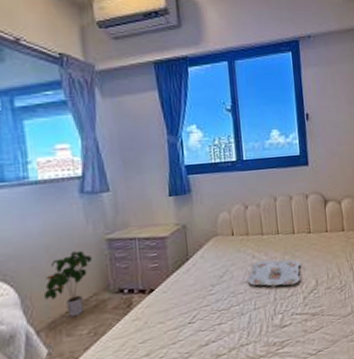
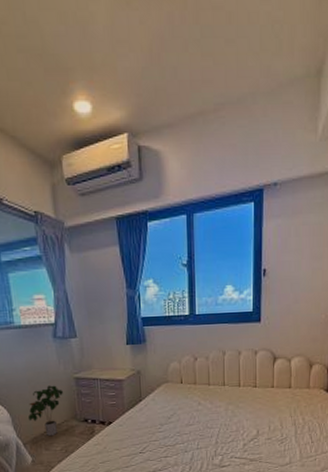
serving tray: present [248,259,300,287] -> none [193,407,243,432]

